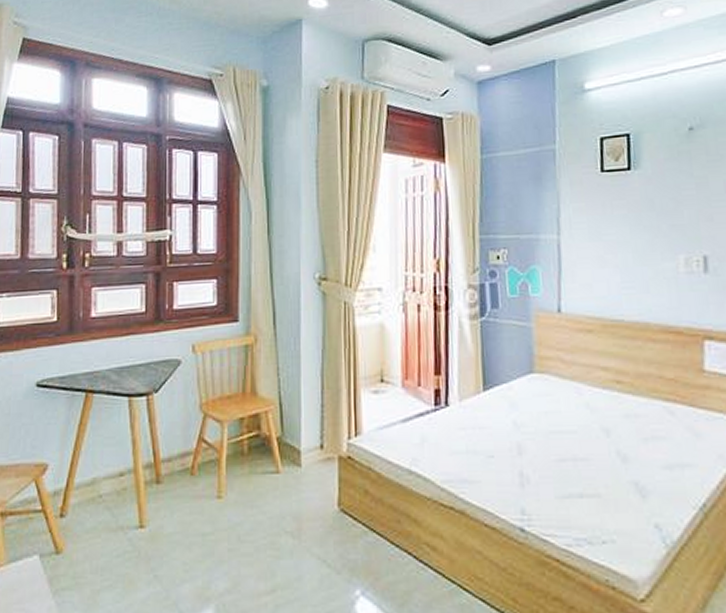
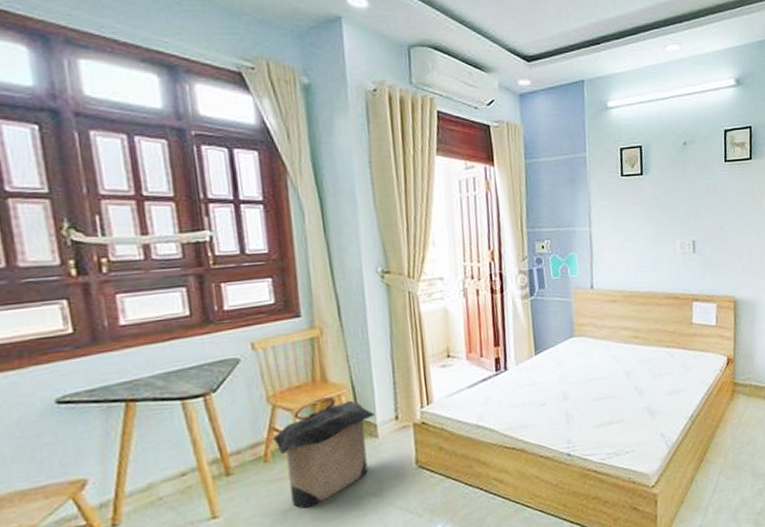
laundry hamper: none [200,411,299,535] -> present [272,396,375,509]

